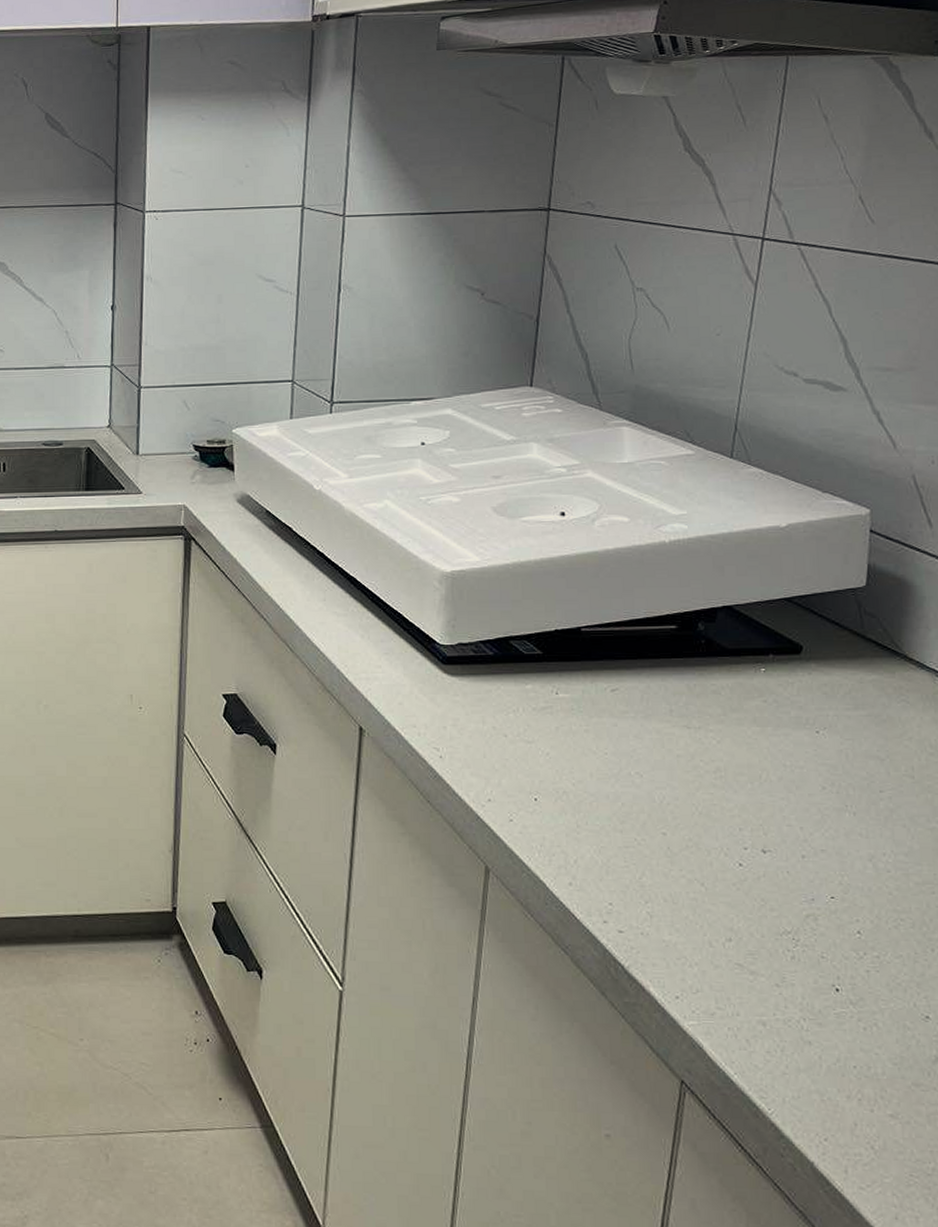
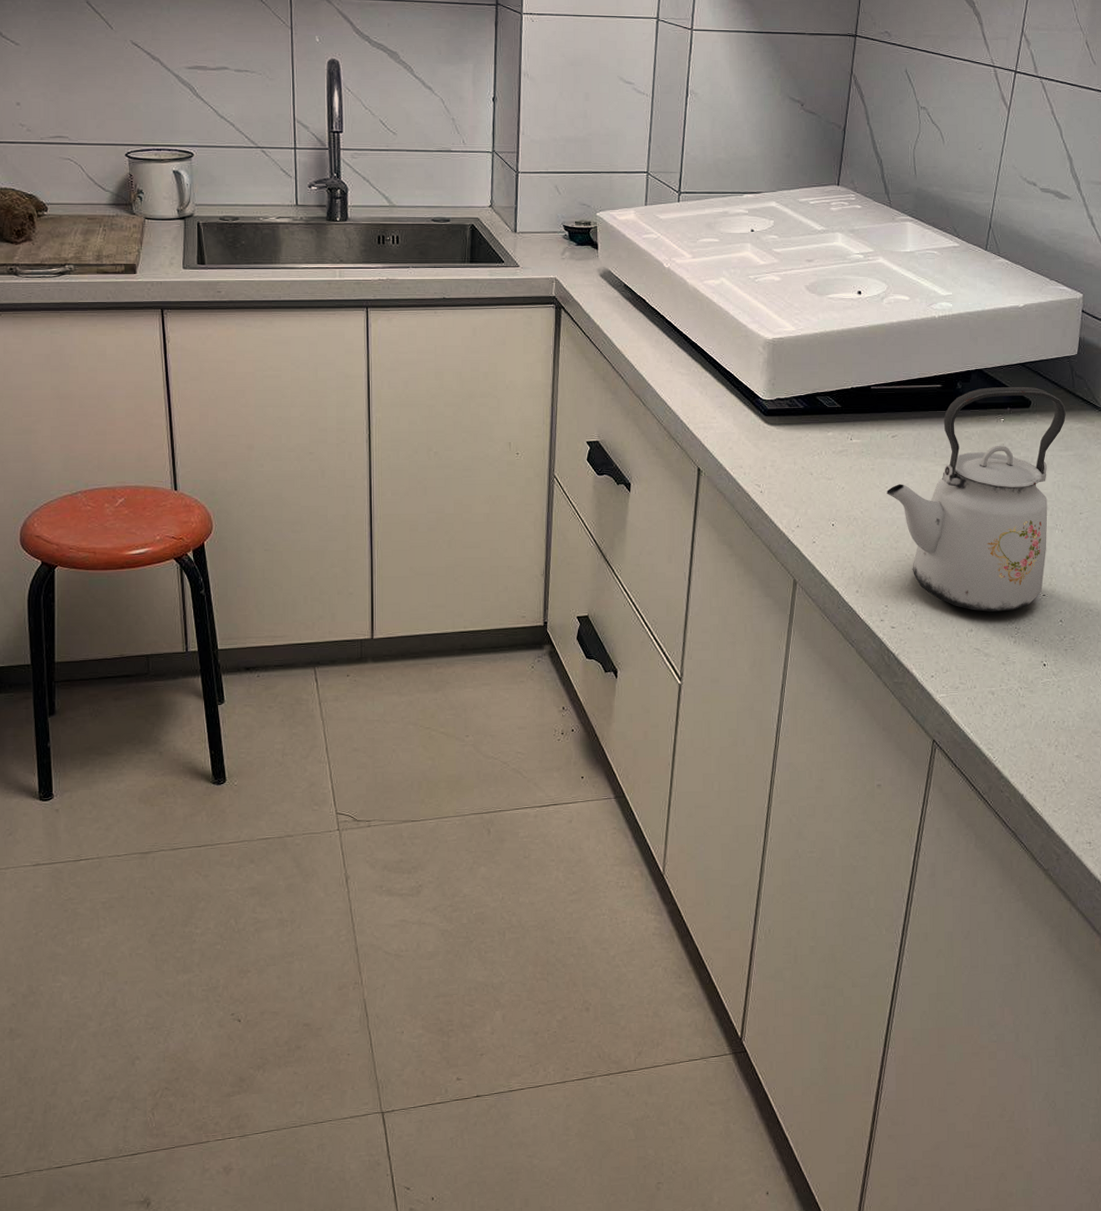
kettle: none [606,627,853,917] -> present [887,386,1066,612]

